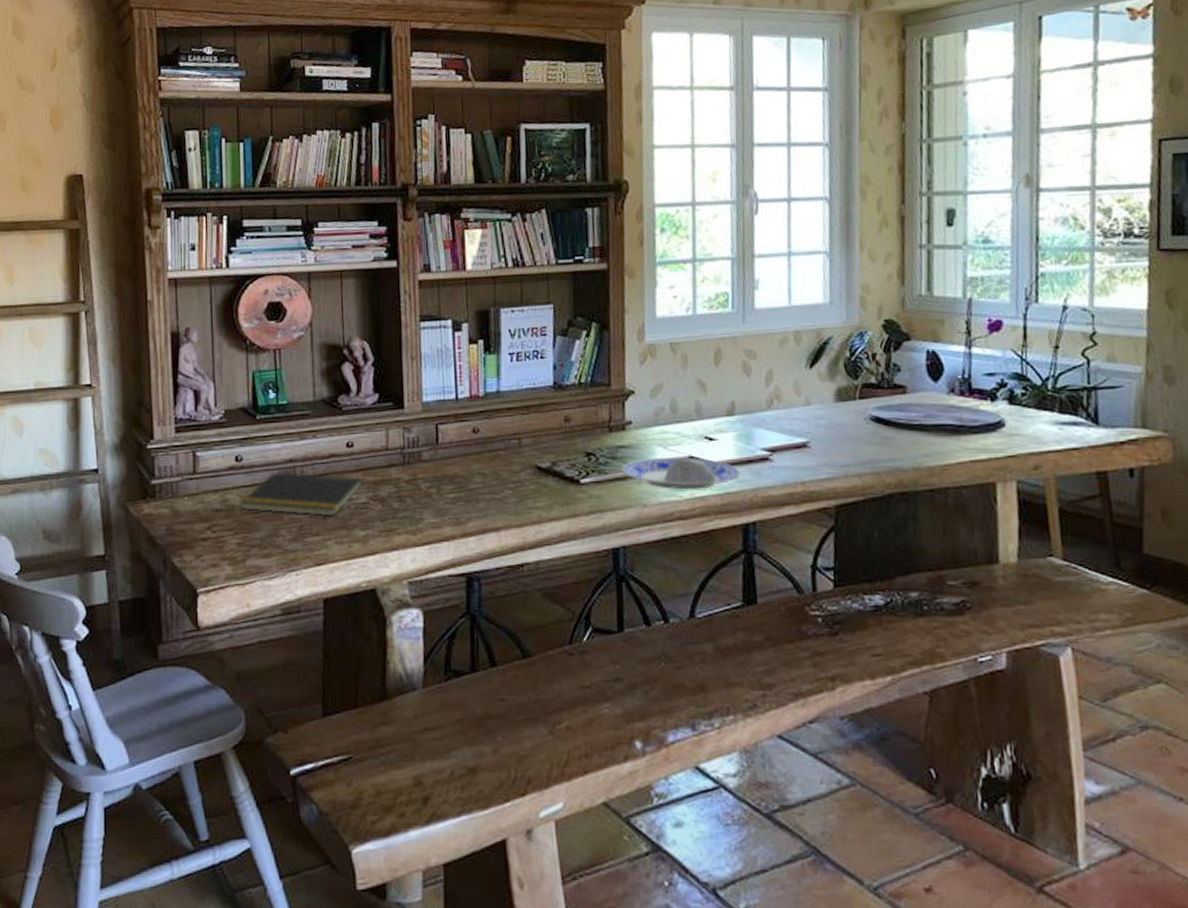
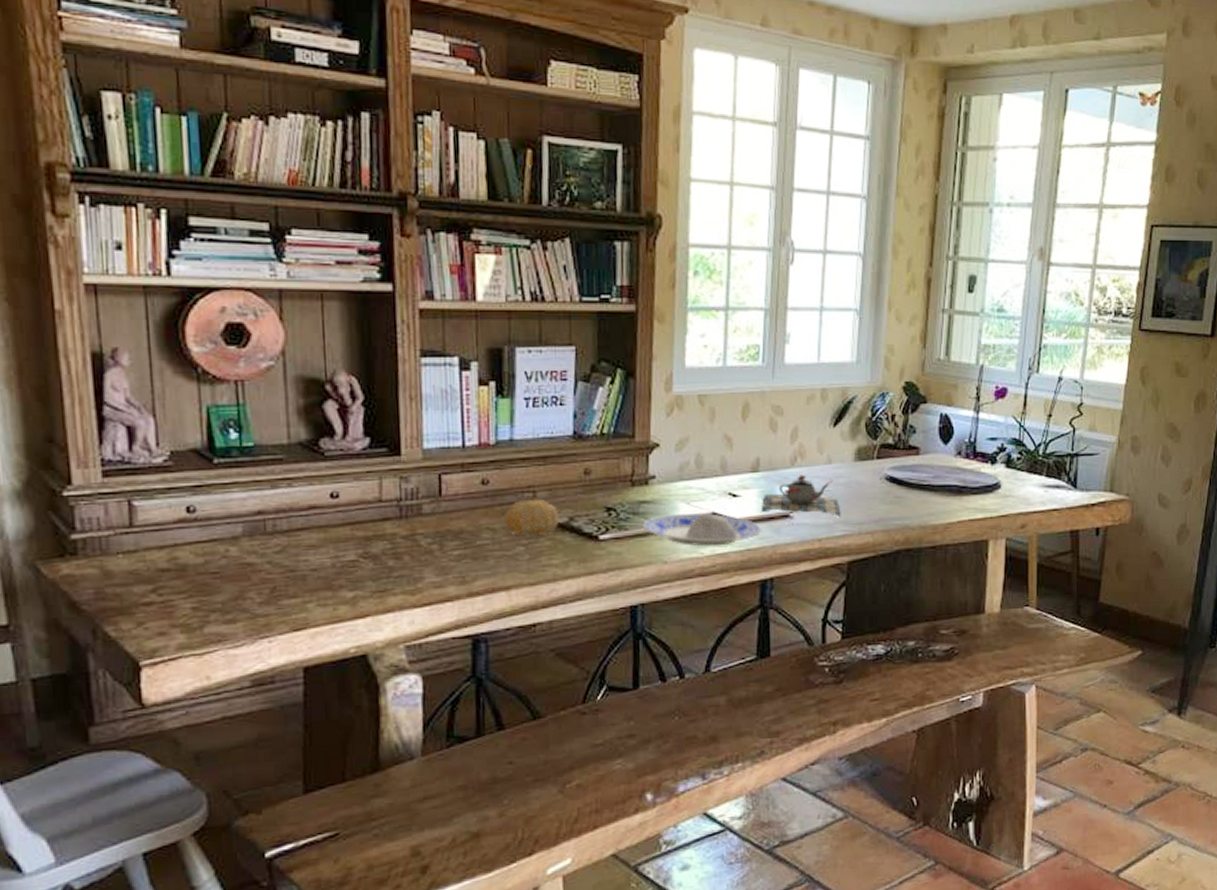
notepad: present [240,472,363,517] -> none [193,526,351,577]
fruit: none [493,445,543,481] -> present [505,498,560,537]
teapot: none [739,417,823,459] -> present [762,474,840,516]

